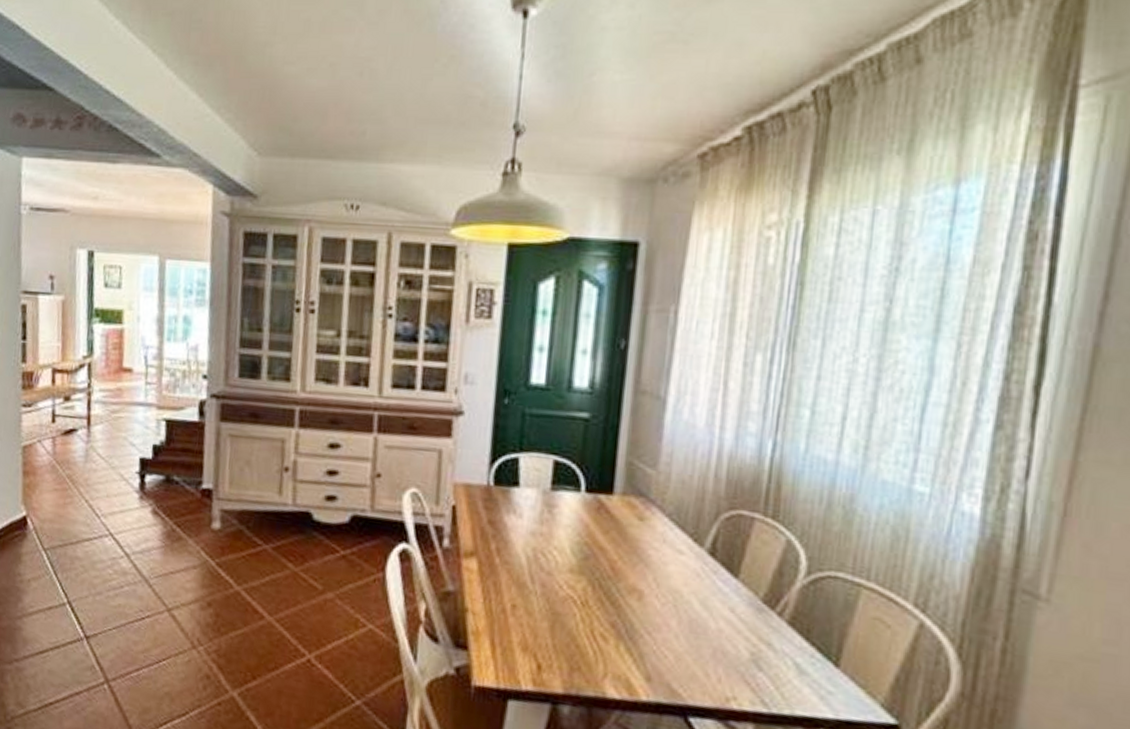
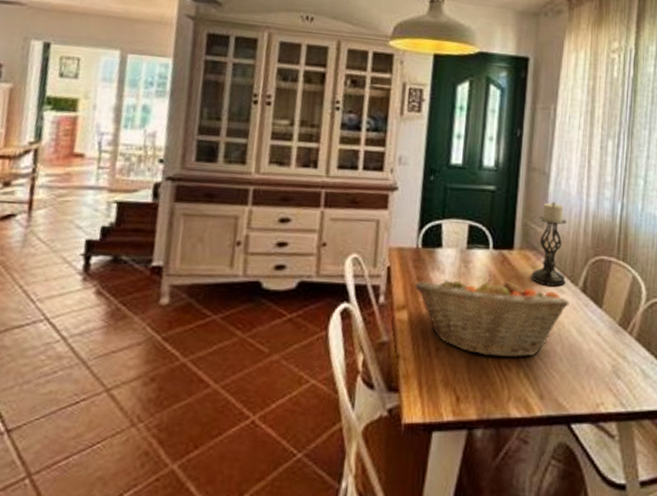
fruit basket: none [485,523,691,629] -> present [414,274,569,358]
candle holder: none [636,435,689,546] -> present [530,201,566,287]

